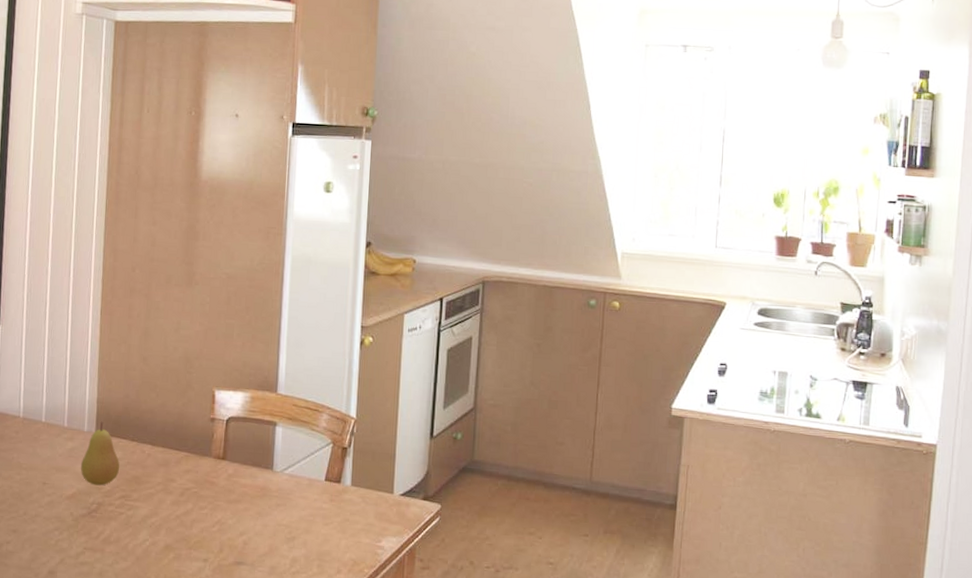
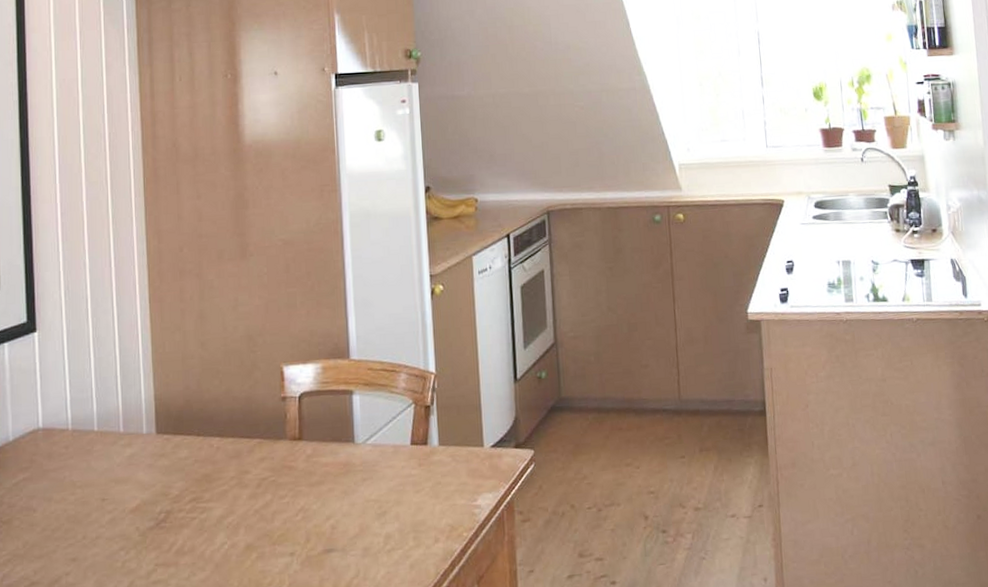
fruit: present [80,421,120,486] -> none [142,419,187,492]

